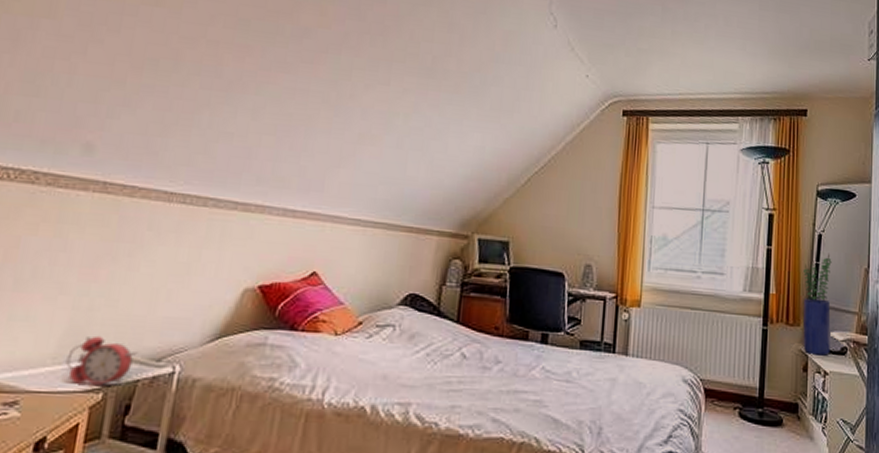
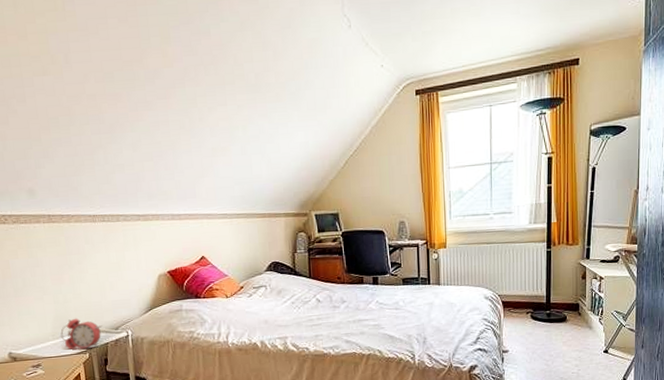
vase: present [803,253,832,356] -> none [580,182,605,266]

